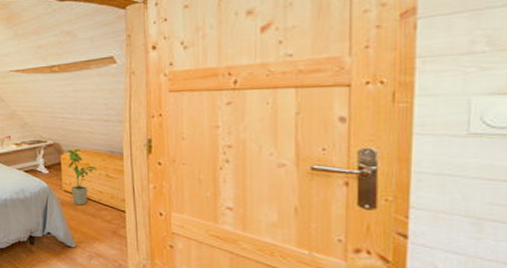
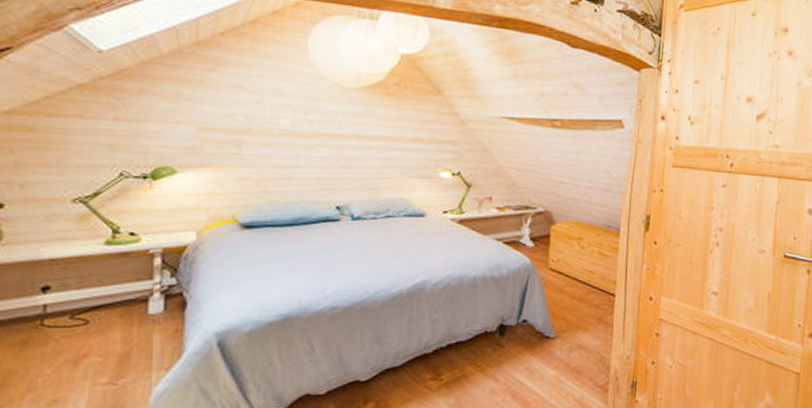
house plant: present [66,149,98,206] -> none [557,219,591,287]

